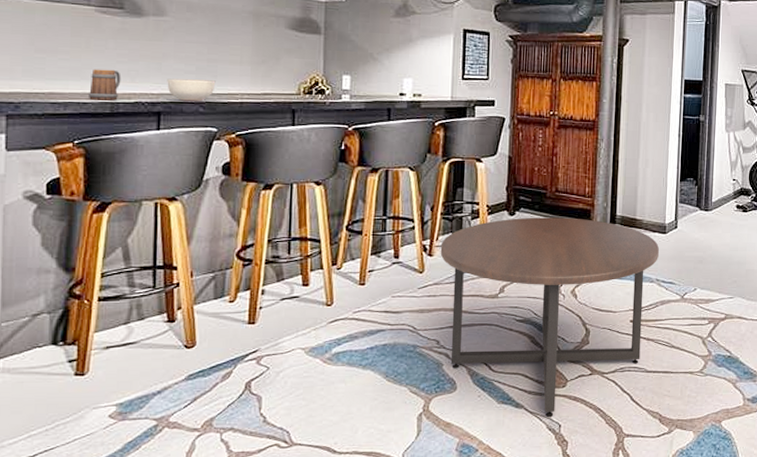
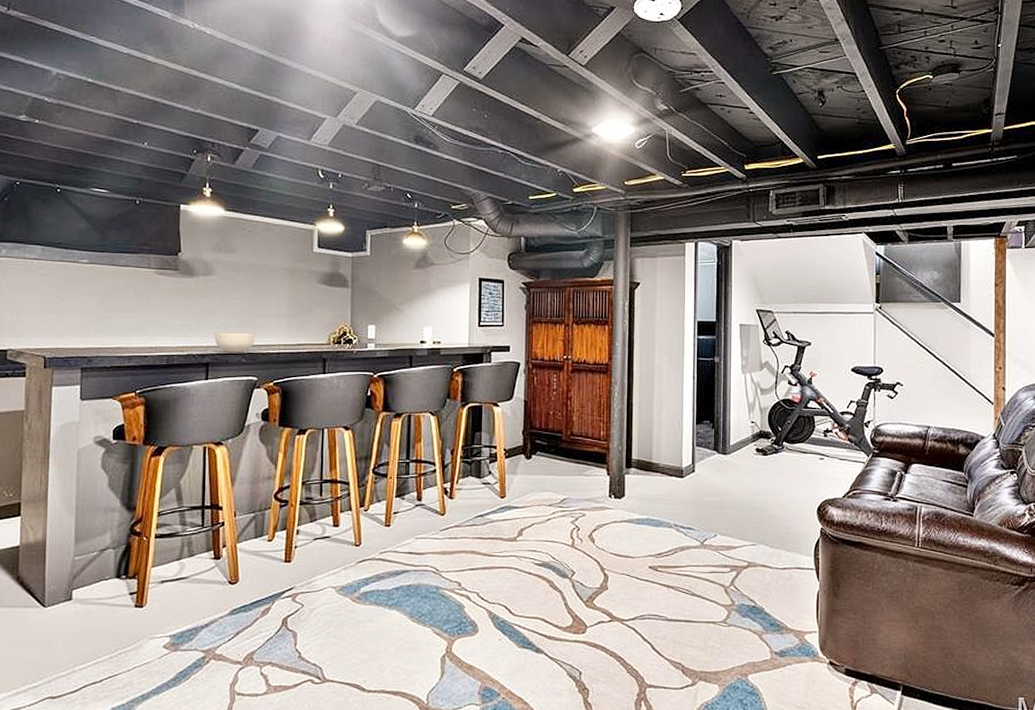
beer mug: present [87,69,121,101] -> none [148,325,176,354]
coffee table: present [440,217,660,418] -> none [460,461,677,664]

